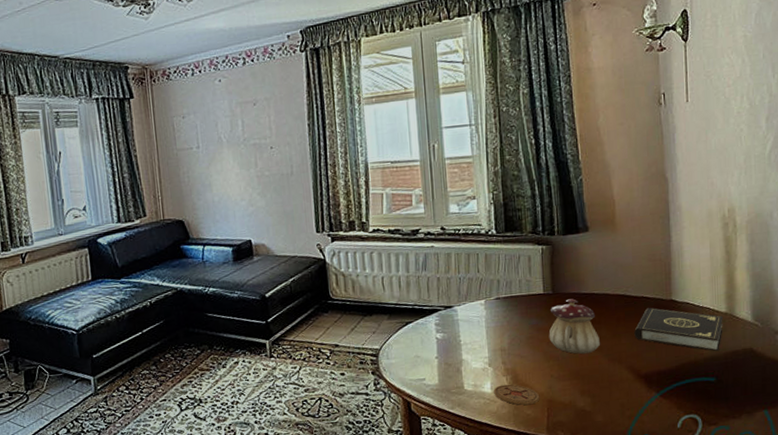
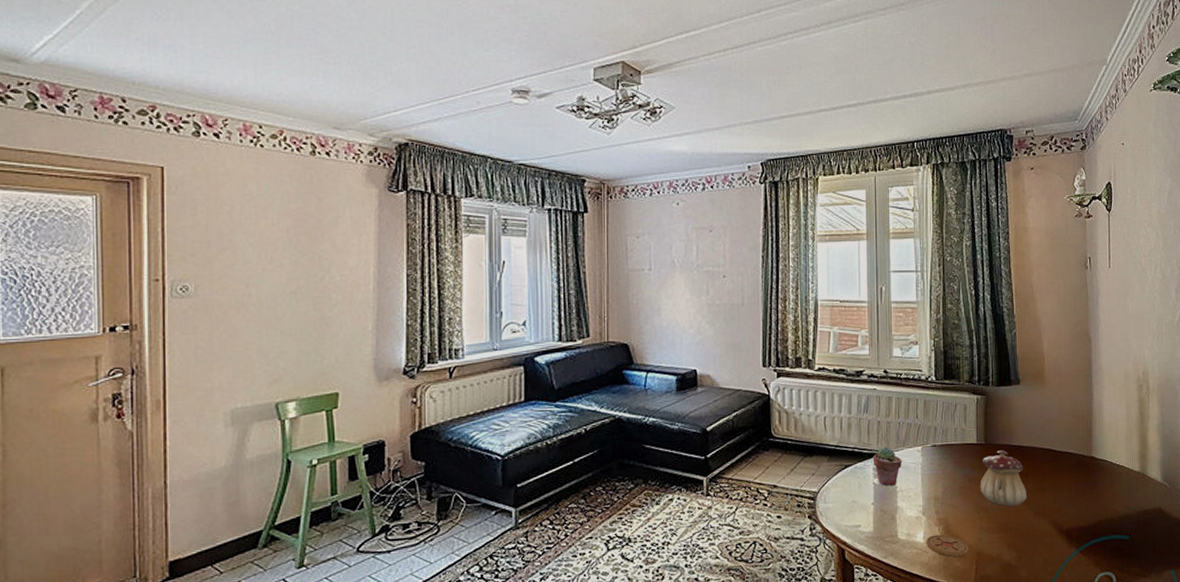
potted succulent: none [434,302,465,341] -> present [873,446,902,487]
book: present [634,307,723,351] -> none [1058,462,1136,509]

